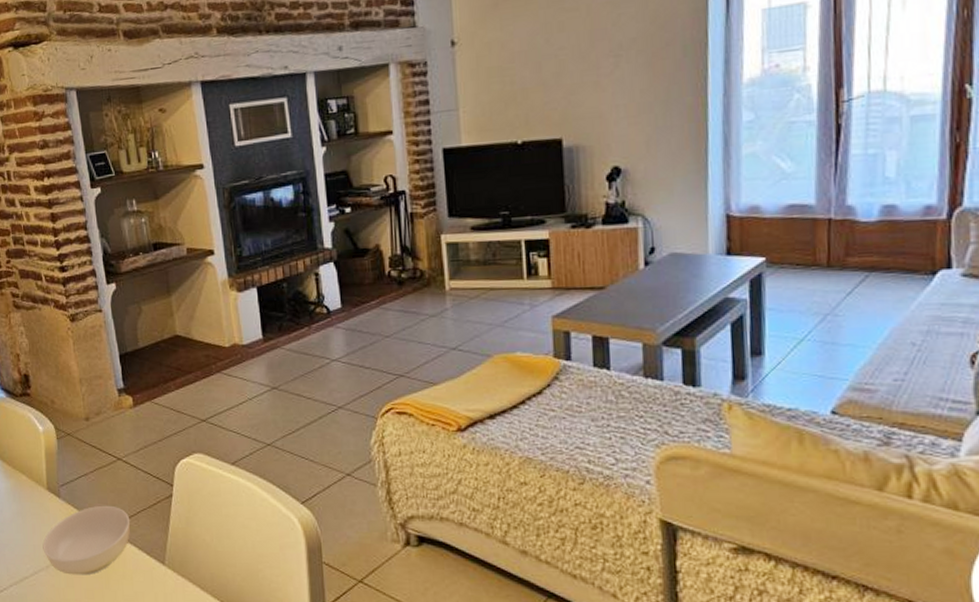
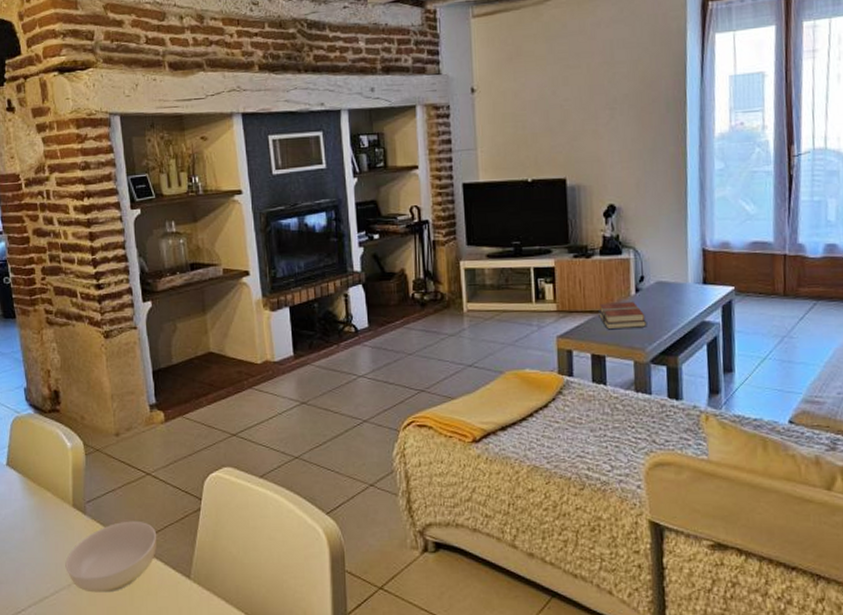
books: none [601,277,659,309] -> present [598,302,648,330]

